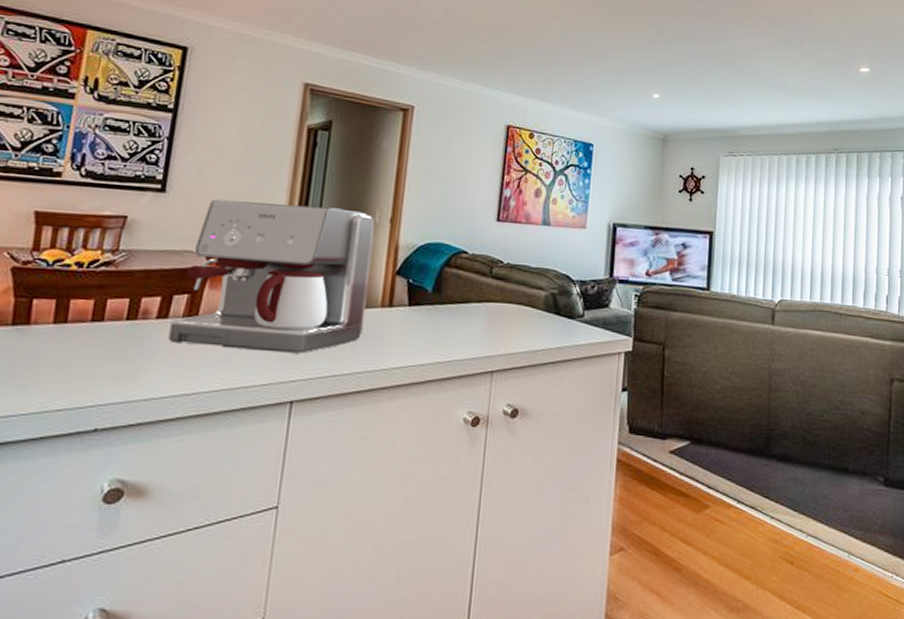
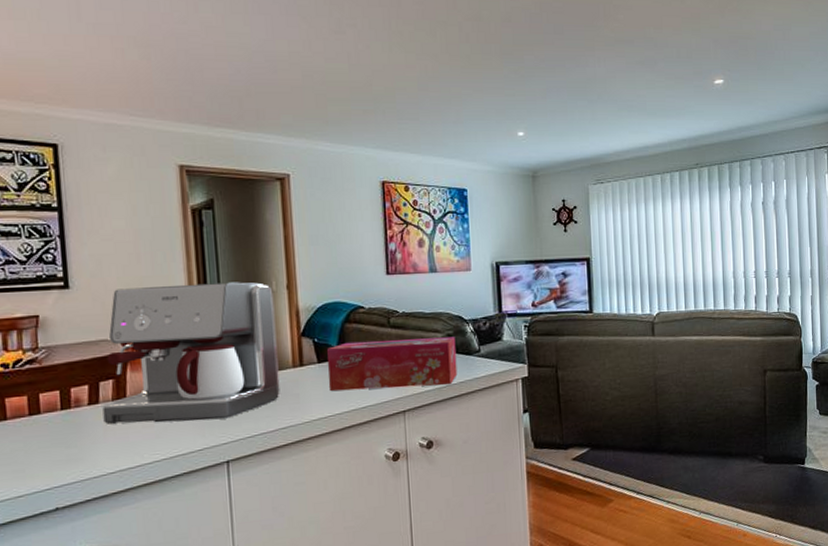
tissue box: none [416,287,560,349] -> present [327,337,458,392]

